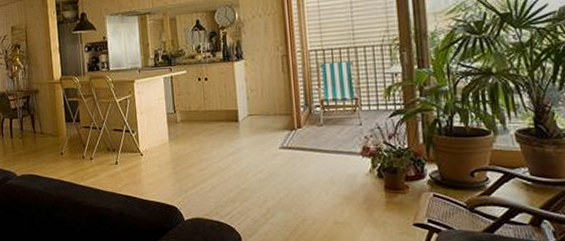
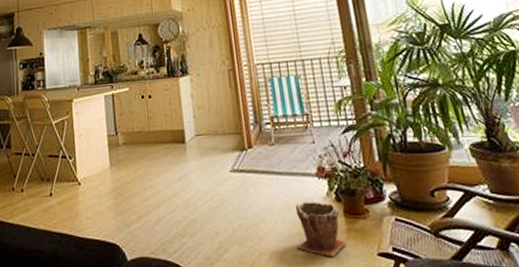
plant pot: none [338,177,384,225] -> present [295,201,346,257]

